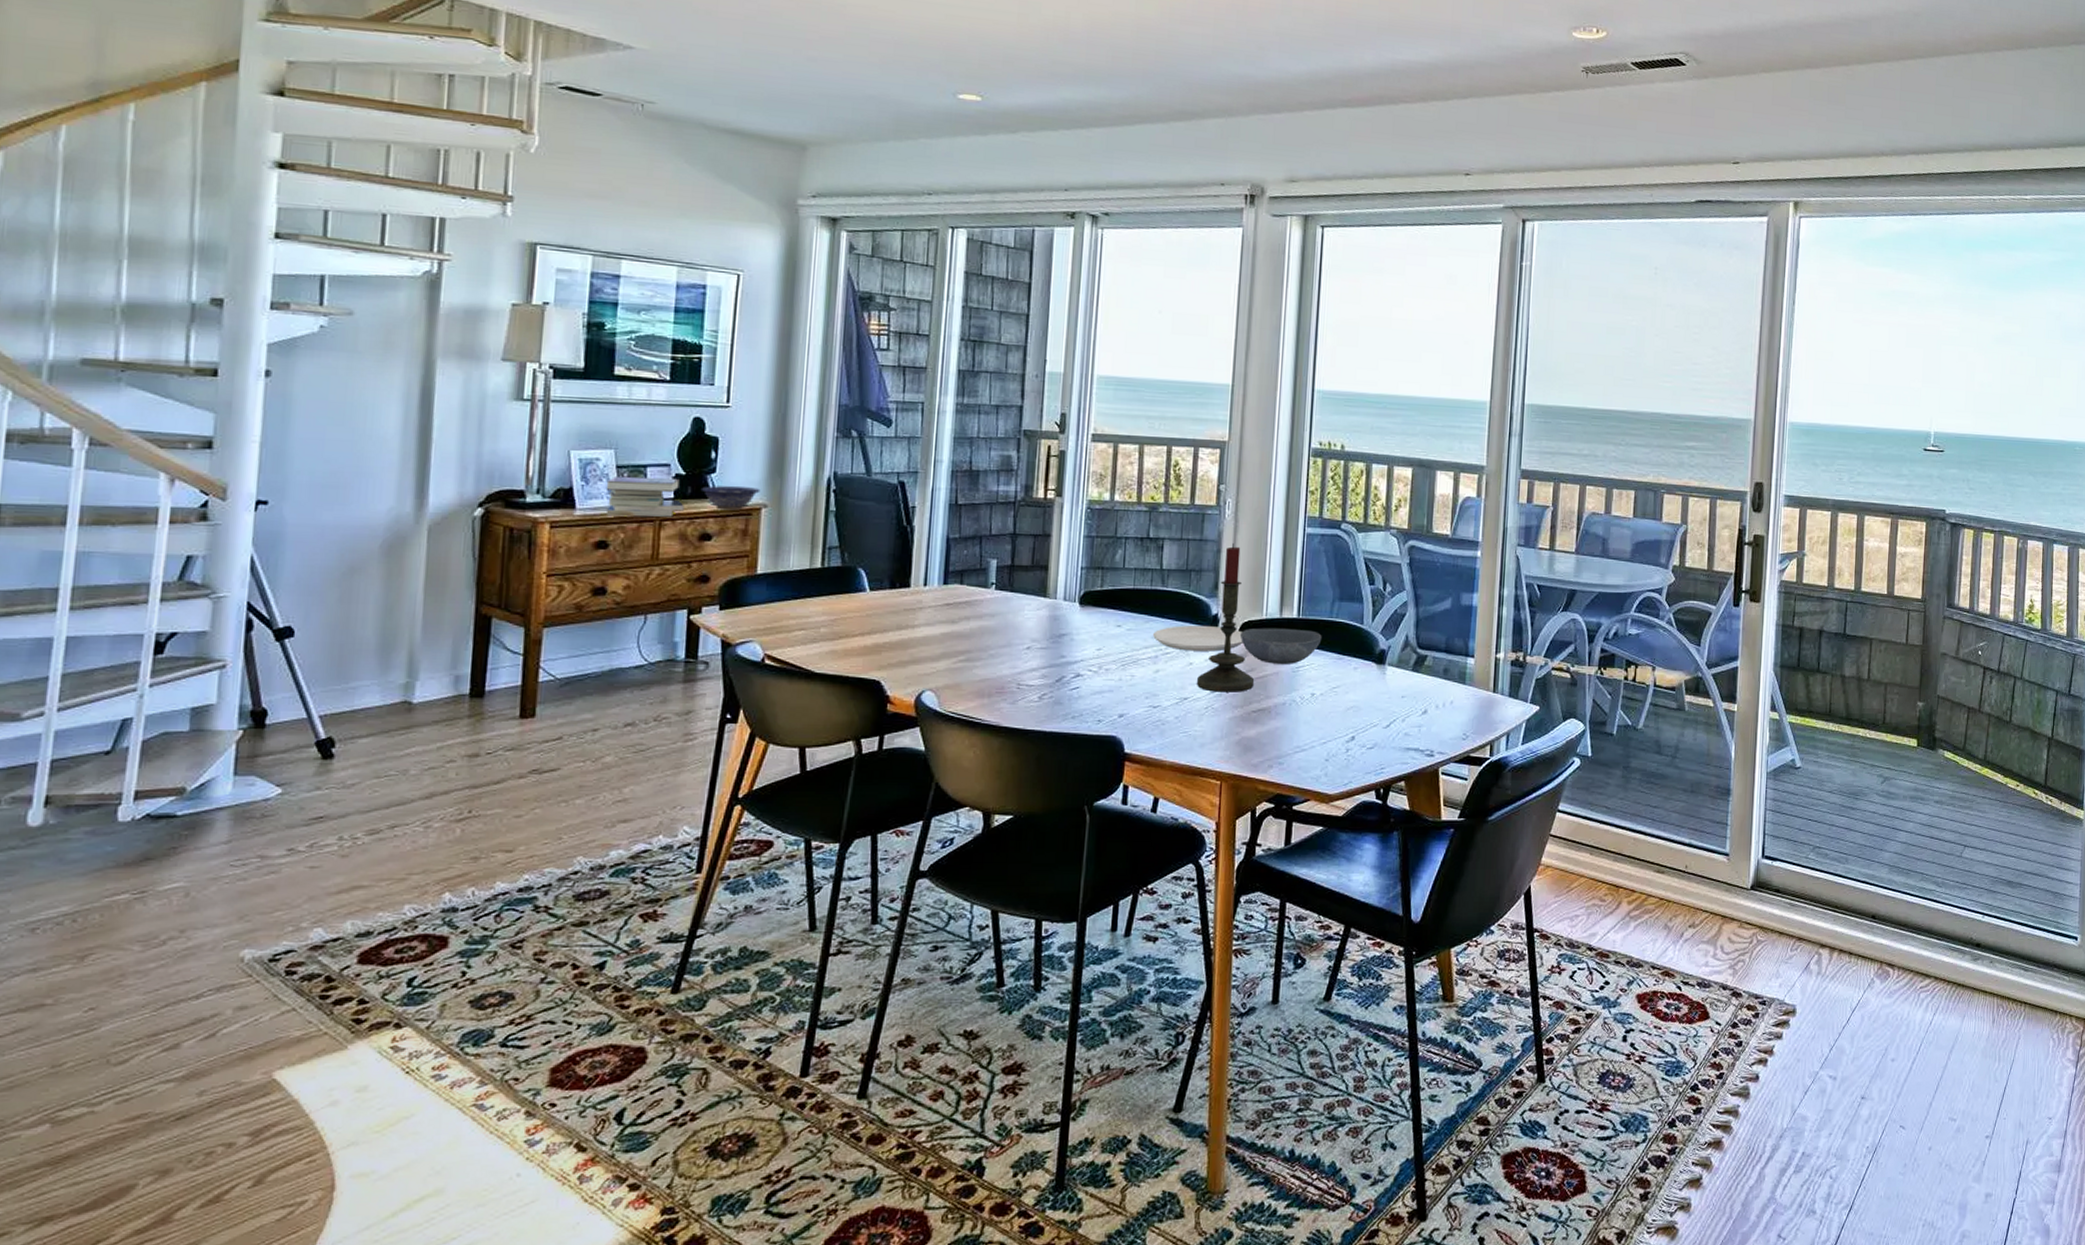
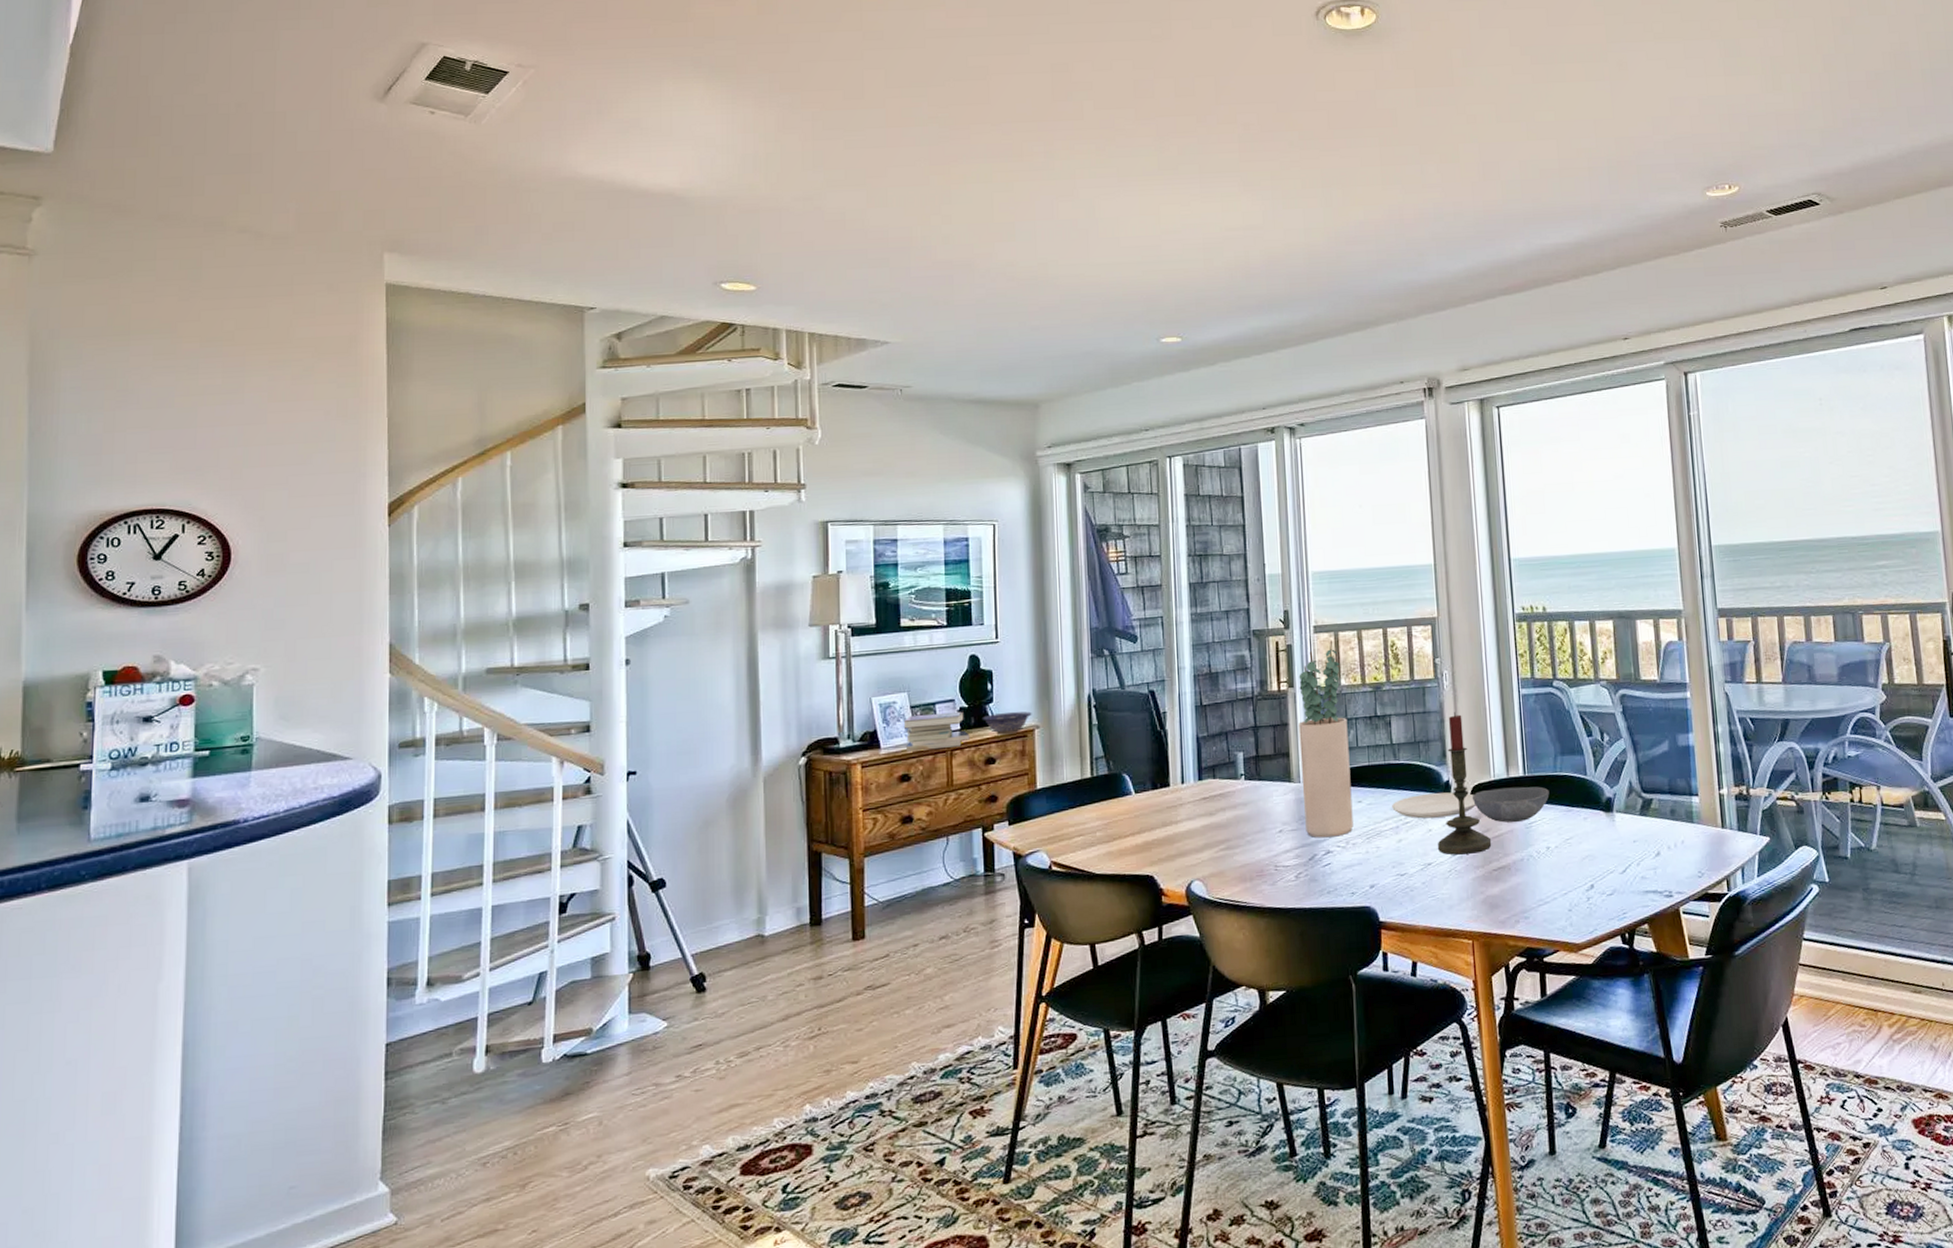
vase: none [1056,451,1116,660] -> present [1298,640,1354,838]

